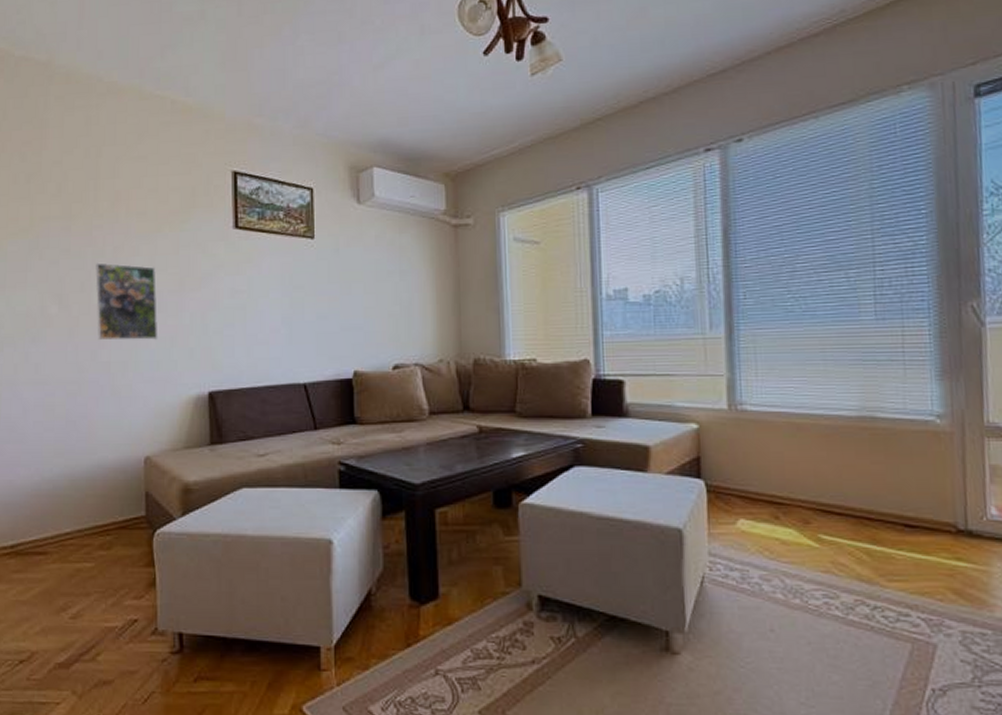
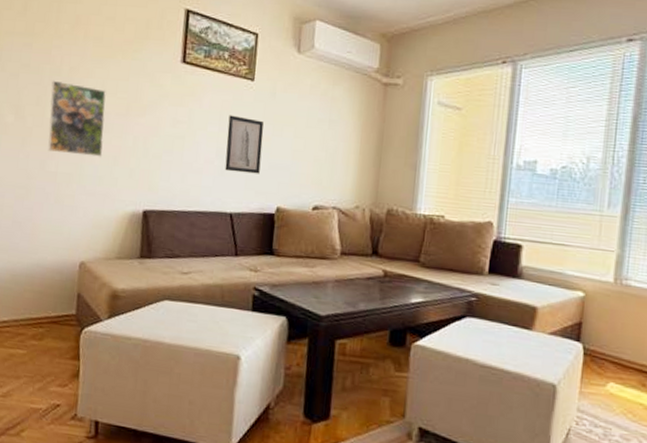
wall art: none [291,278,331,339] -> present [225,115,264,174]

